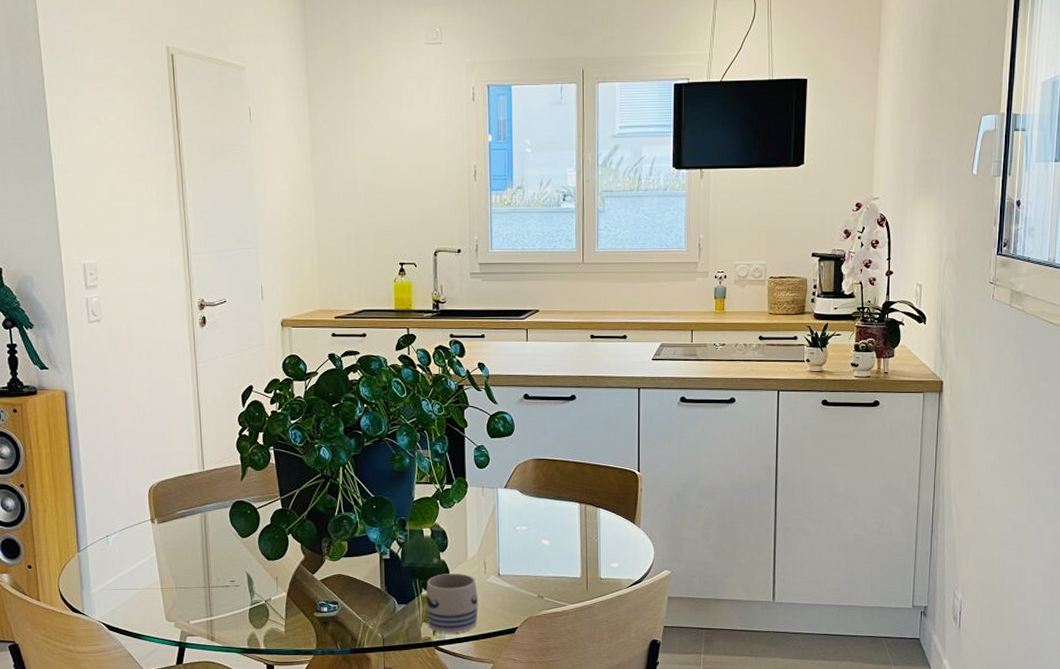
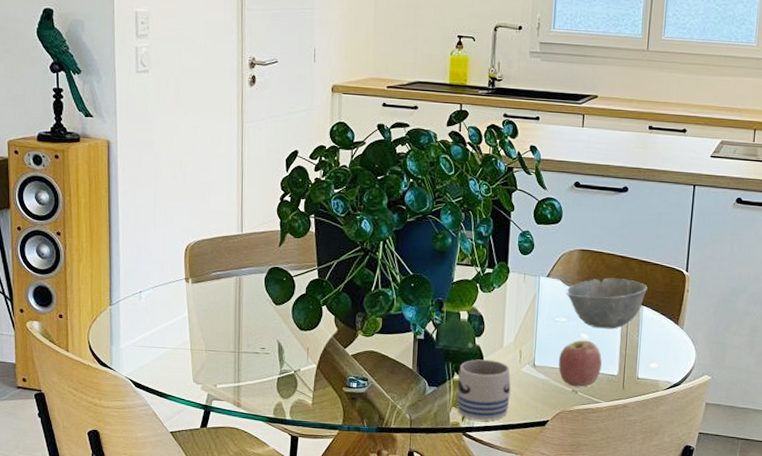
apple: none [522,546,564,592] -> present [558,340,602,387]
bowl: none [524,483,602,534] -> present [566,278,647,329]

